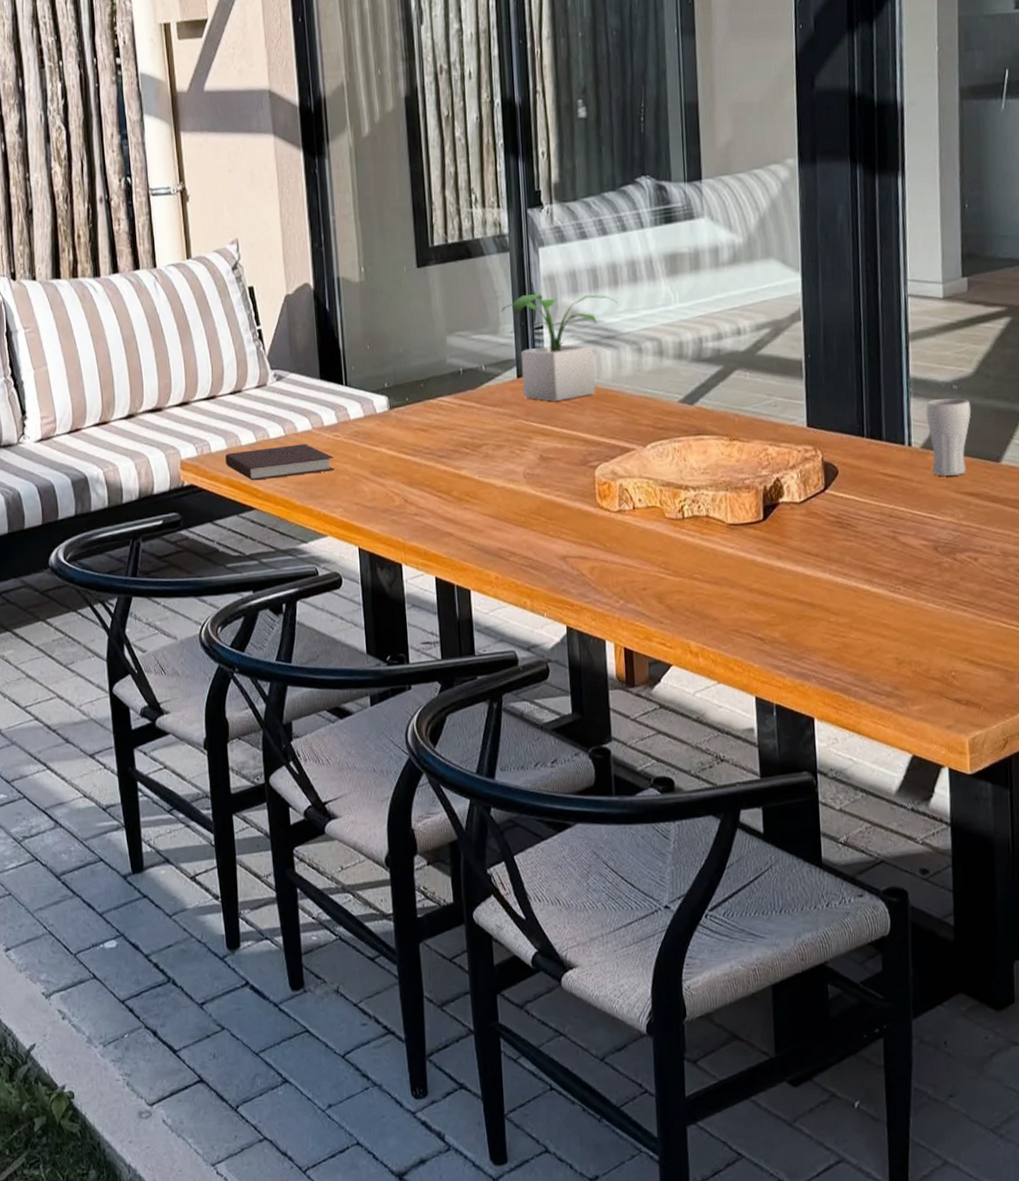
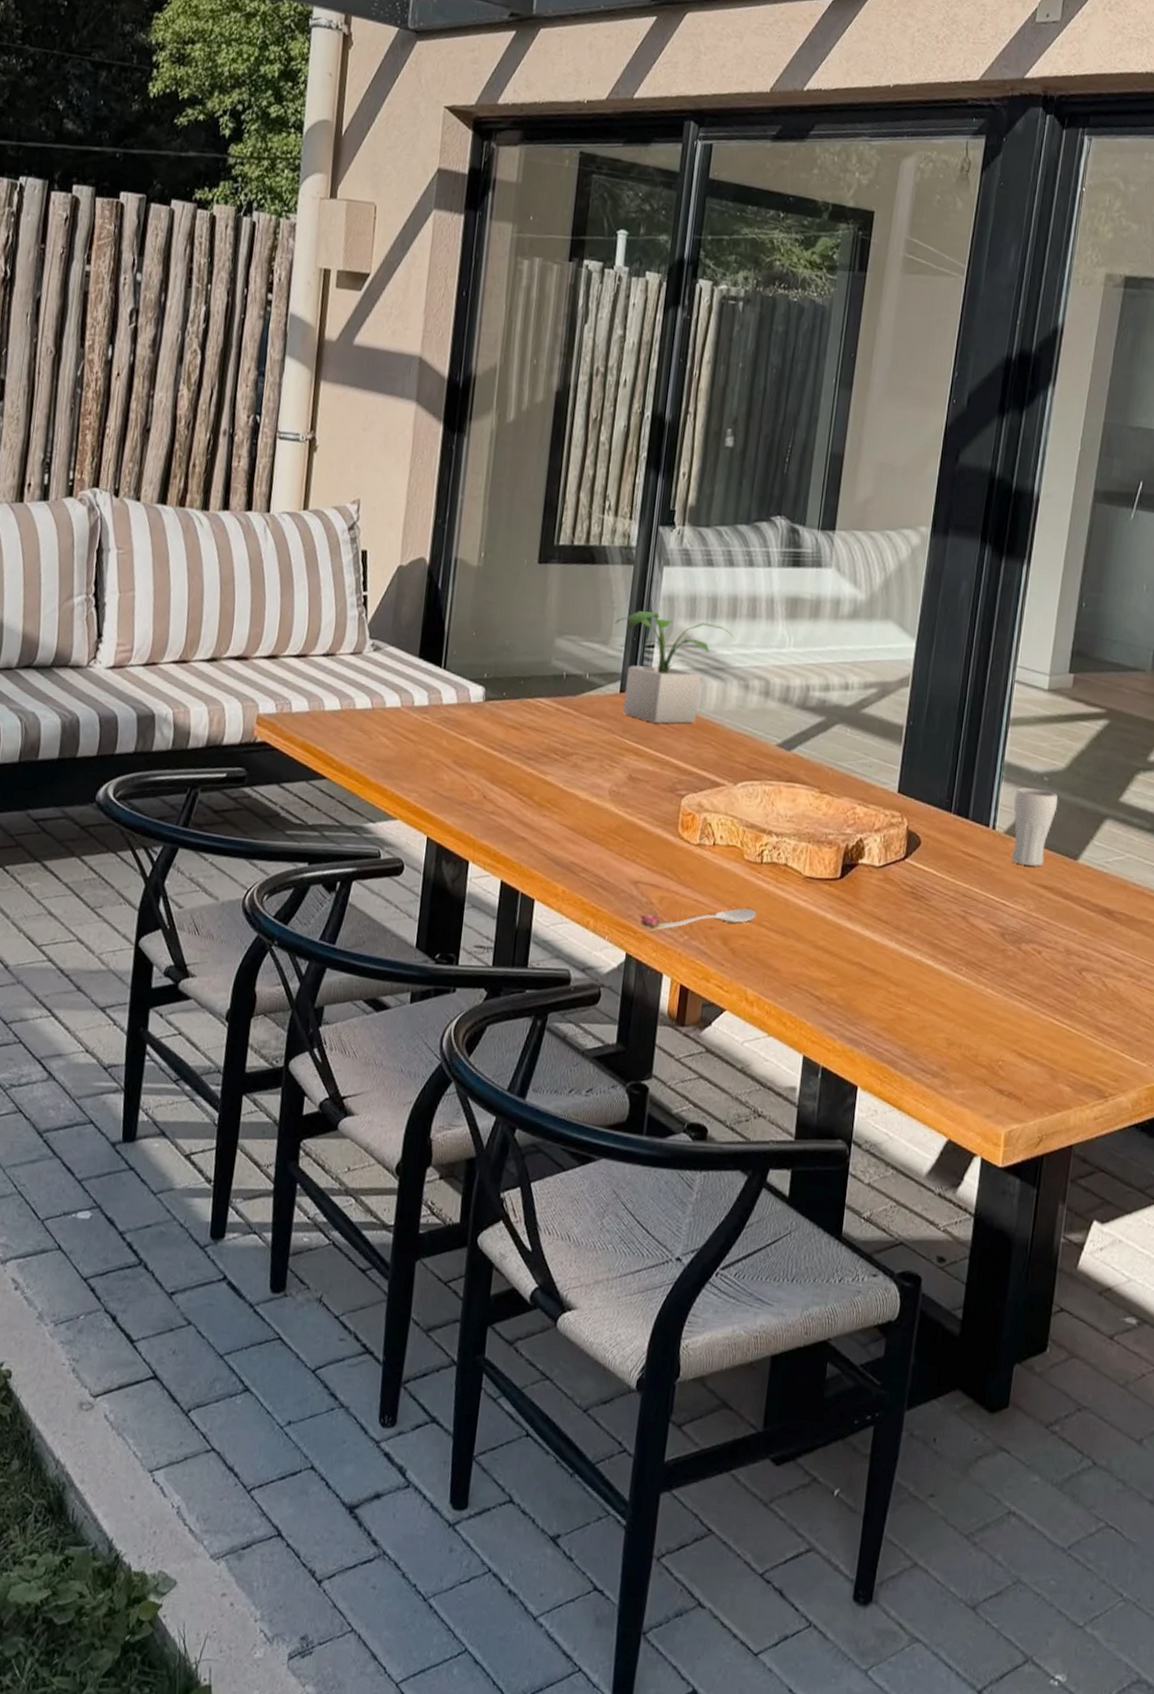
notebook: present [225,444,335,481] -> none [304,716,418,754]
spoon: none [573,564,687,600] -> present [639,908,757,930]

